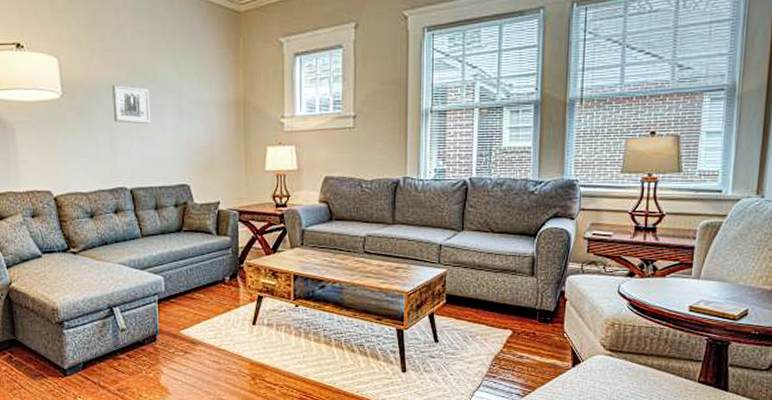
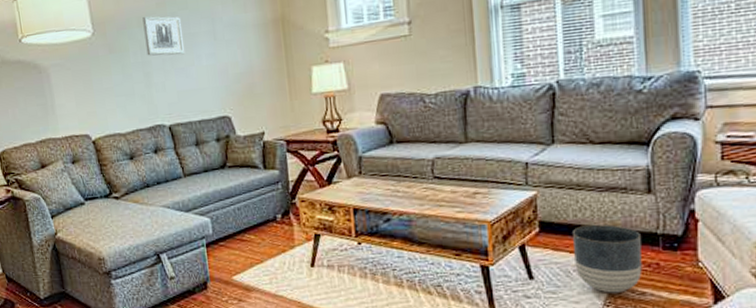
planter: none [471,300,523,356] -> present [572,224,642,293]

